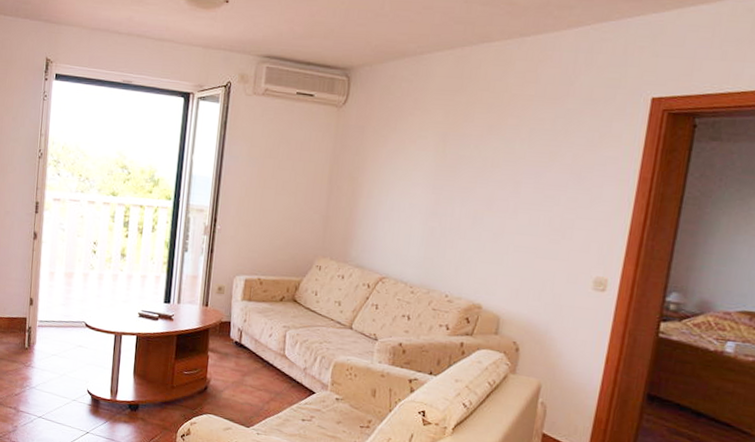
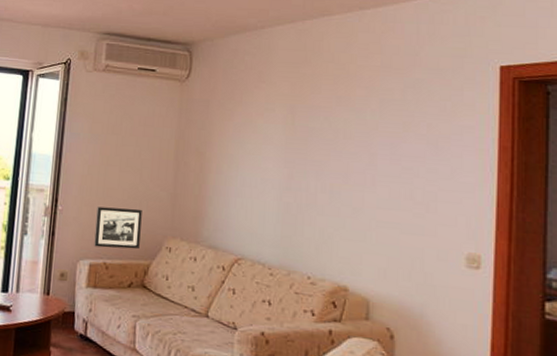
picture frame: none [249,227,296,267] -> present [94,206,142,250]

